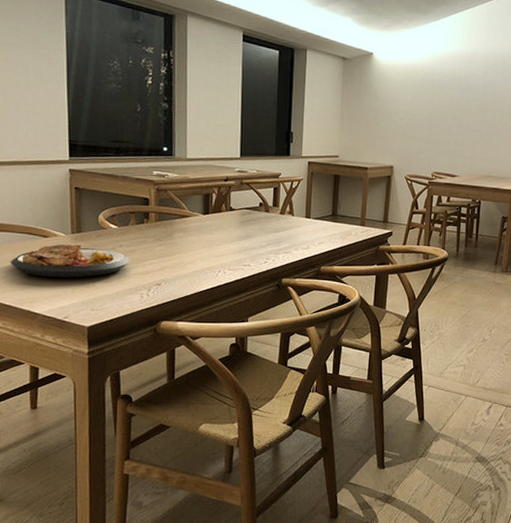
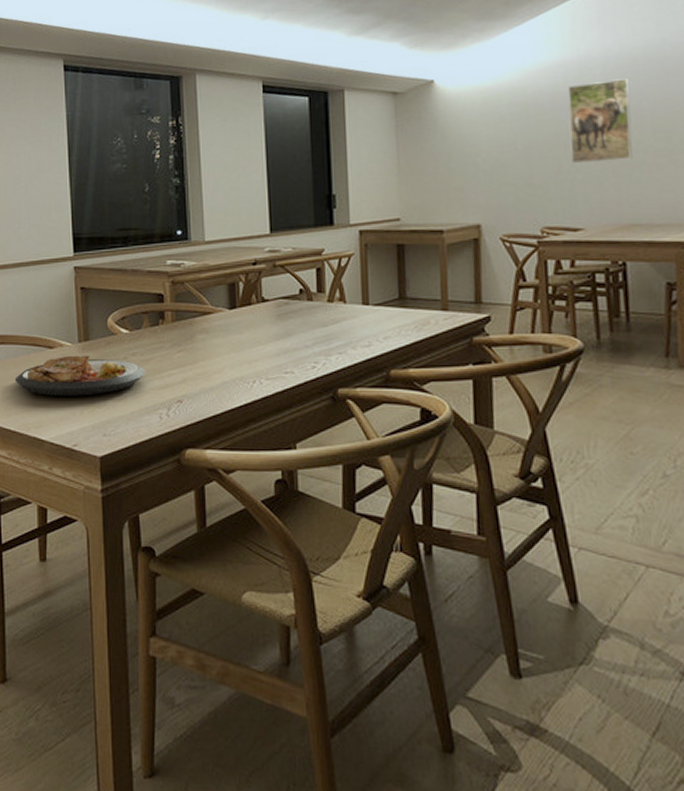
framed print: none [457,72,500,131] -> present [568,78,633,164]

